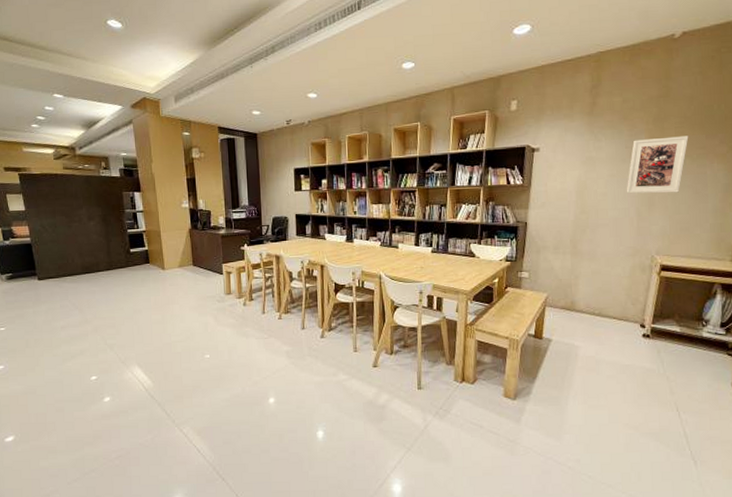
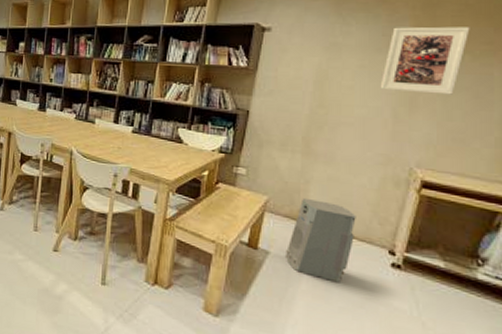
air purifier: none [563,290,615,357] -> present [284,197,356,283]

